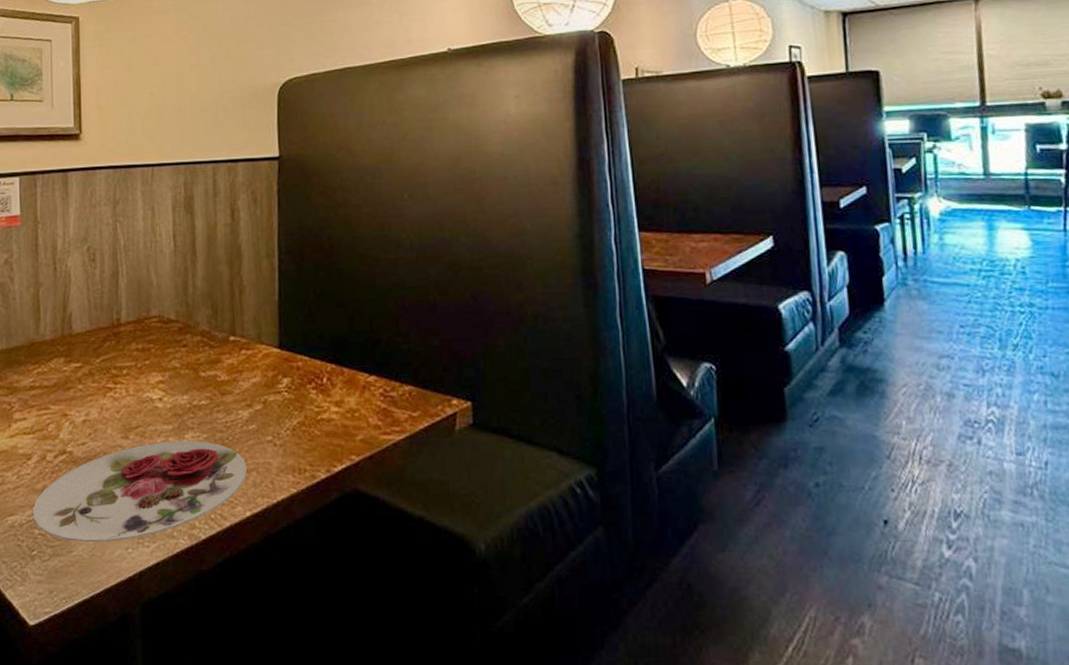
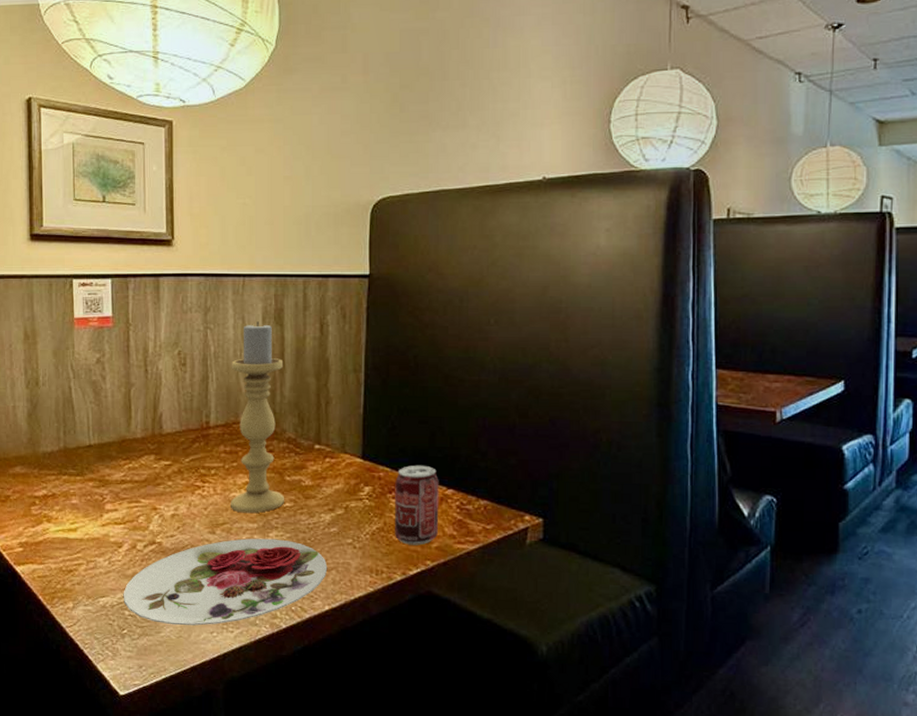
candle holder: none [141,211,200,414] -> present [231,321,284,514]
beverage can: none [314,351,362,439] -> present [395,465,439,546]

